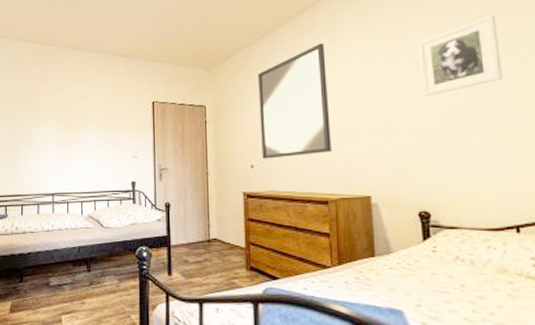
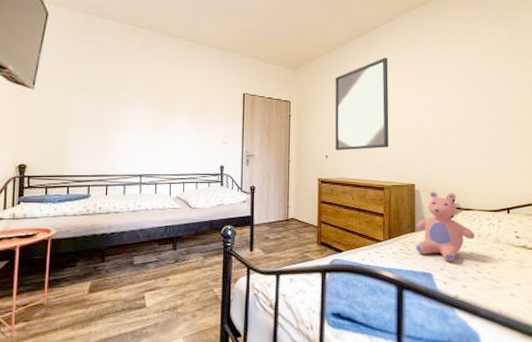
teddy bear: none [376,204,465,295] -> present [416,191,474,261]
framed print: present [417,14,502,96] -> none [453,51,506,108]

